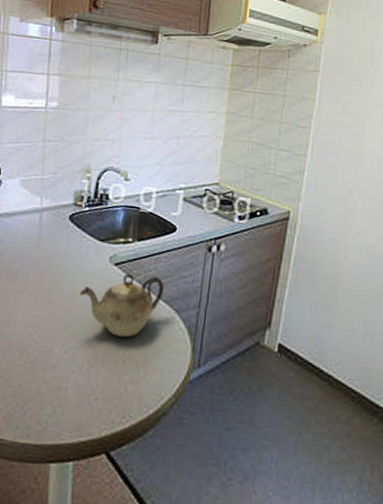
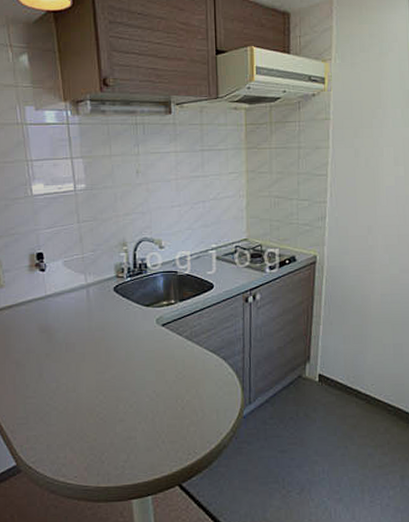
teapot: present [79,274,164,338] -> none [134,330,209,387]

